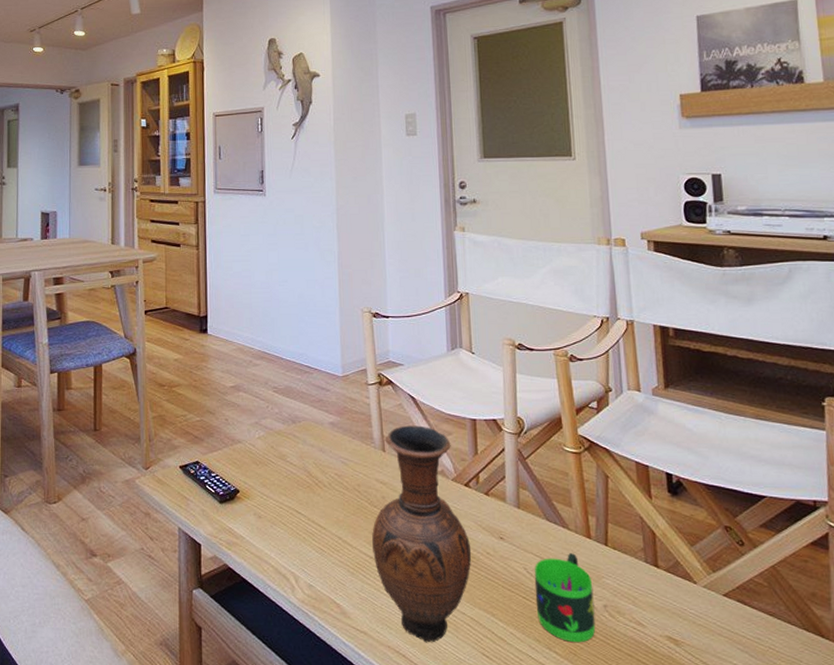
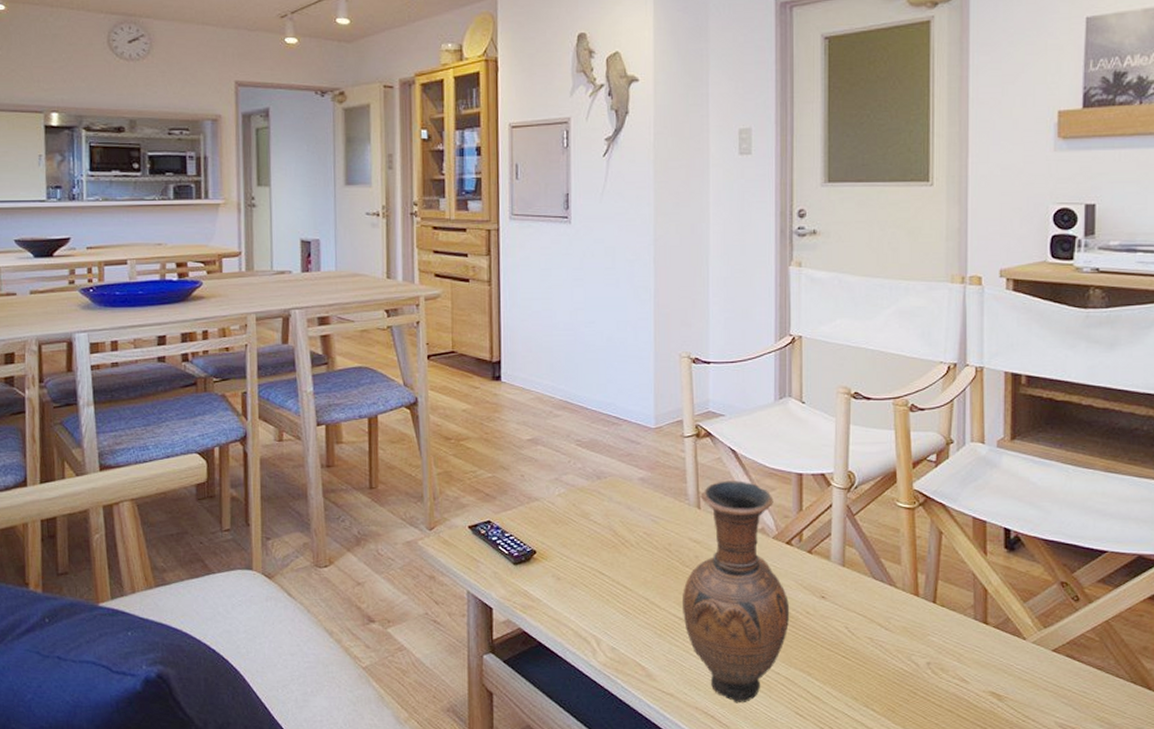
mug: present [534,553,596,643] -> none [855,611,917,700]

